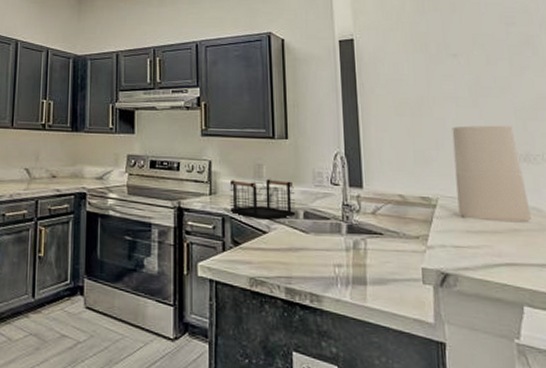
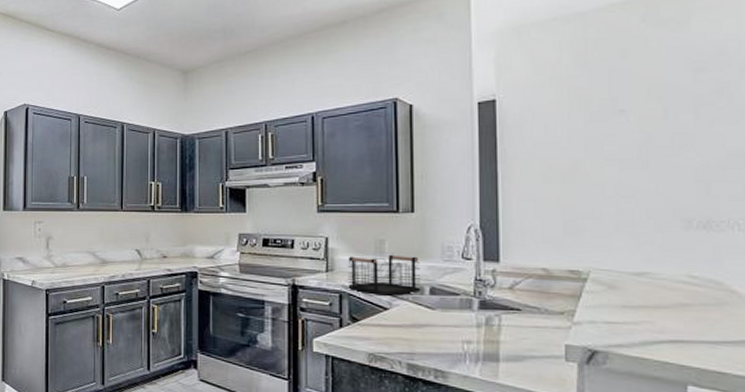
vase: present [452,125,531,223] -> none [612,189,706,297]

